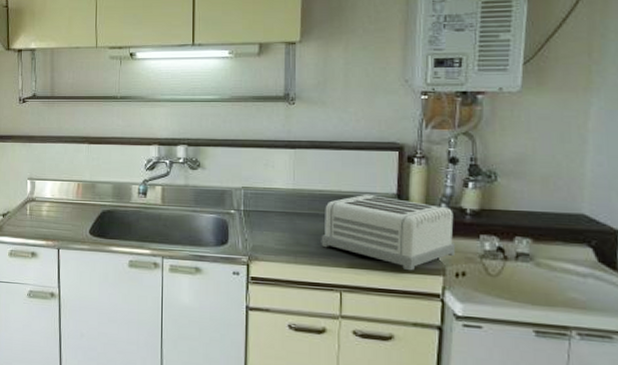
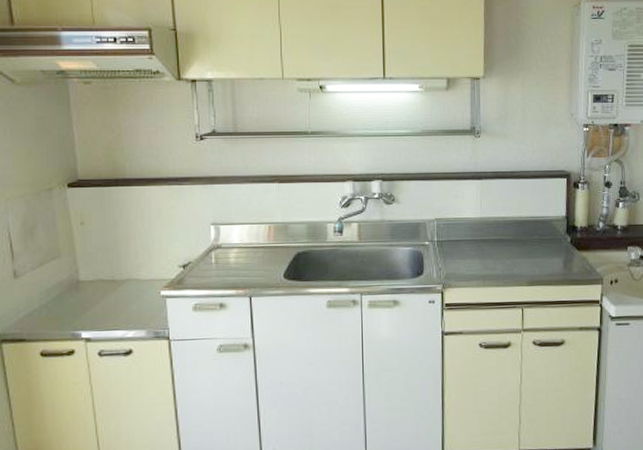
toaster: present [321,194,456,271] -> none [505,218,611,283]

